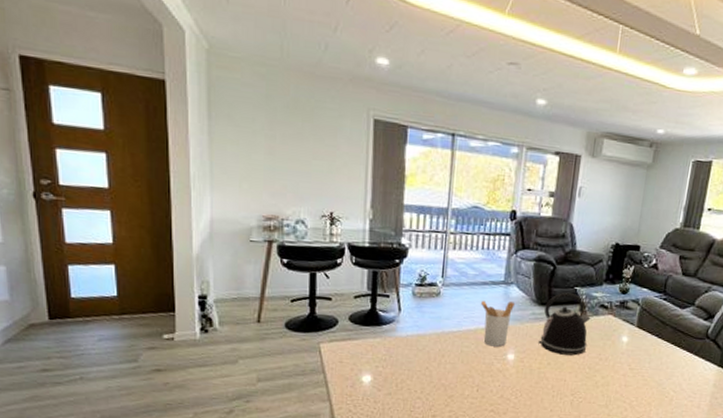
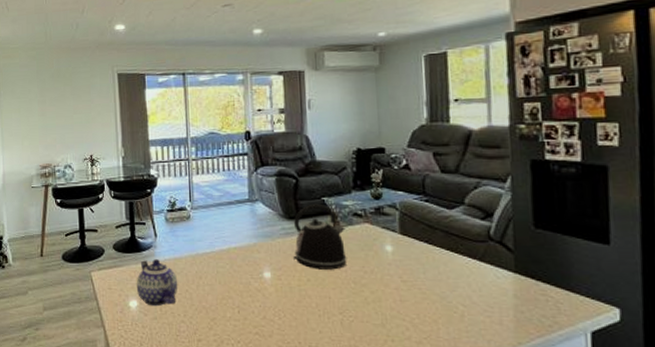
teapot: none [371,334,419,383] -> present [136,259,178,307]
utensil holder: present [480,300,514,347] -> none [228,218,262,265]

